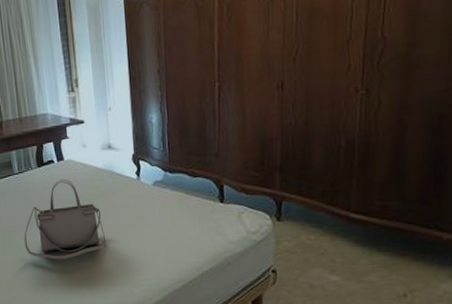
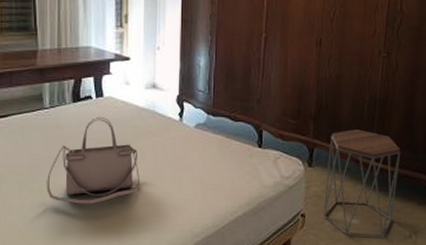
side table: none [296,179,389,295] -> present [323,129,401,237]

